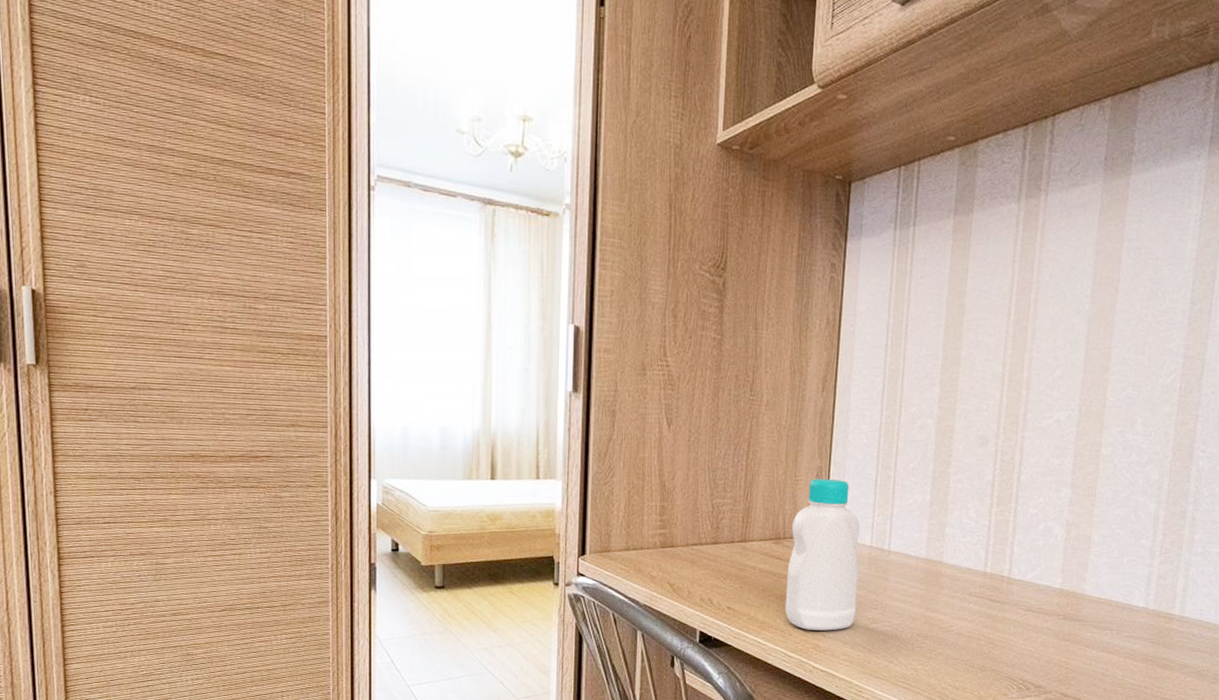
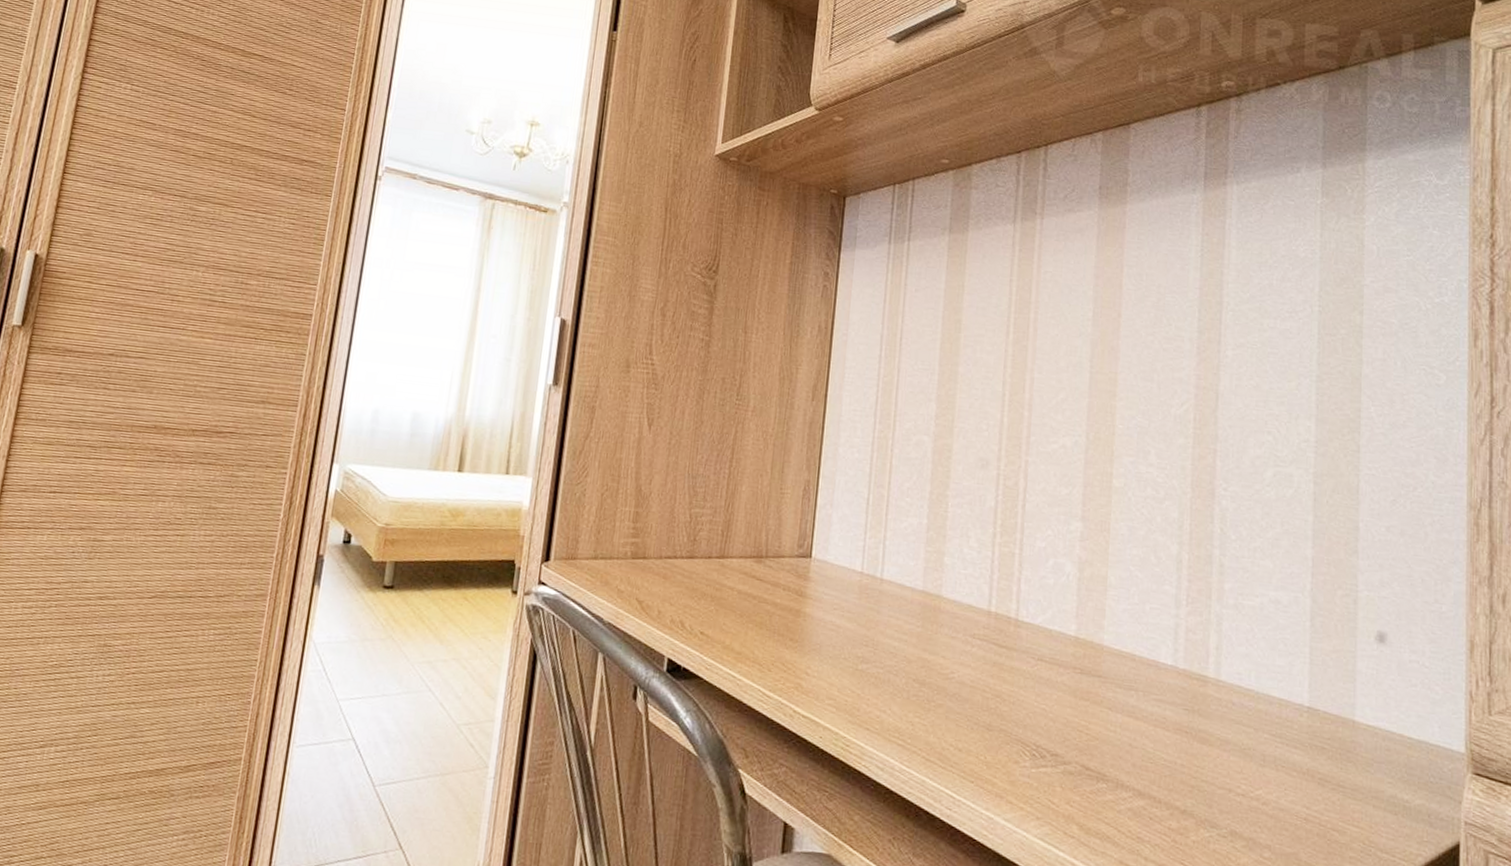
bottle: present [784,478,860,631] -> none [764,493,850,669]

